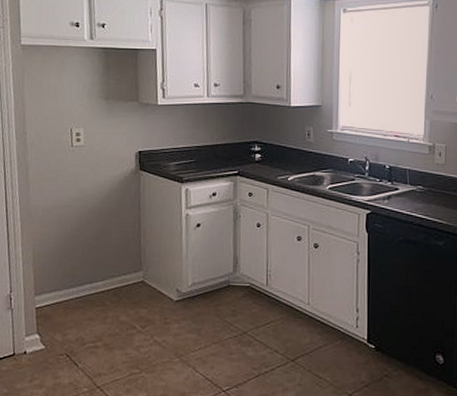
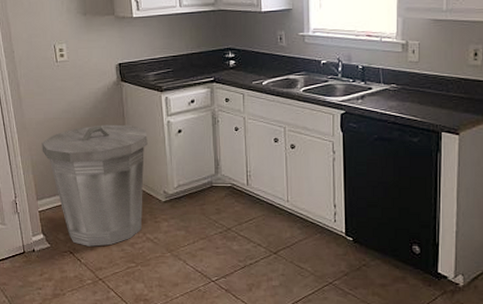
trash can: none [46,215,164,350] -> present [41,124,148,247]

